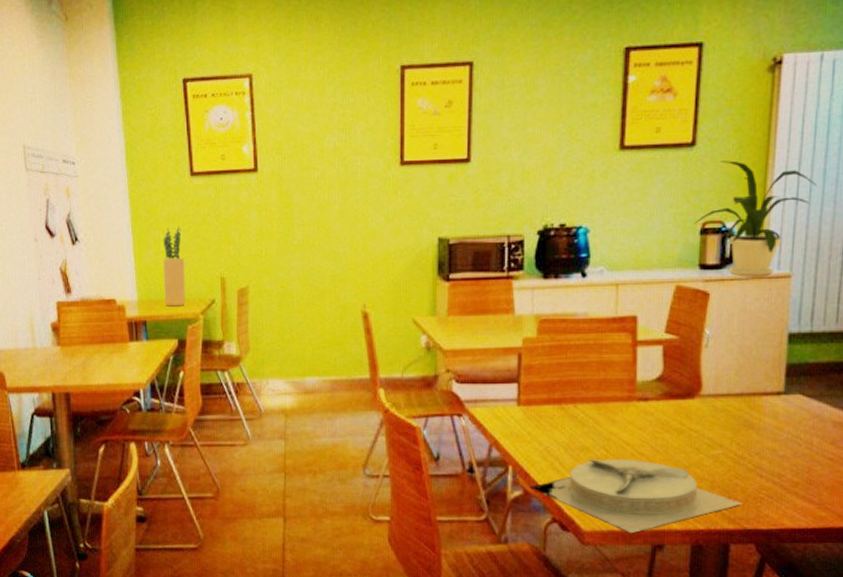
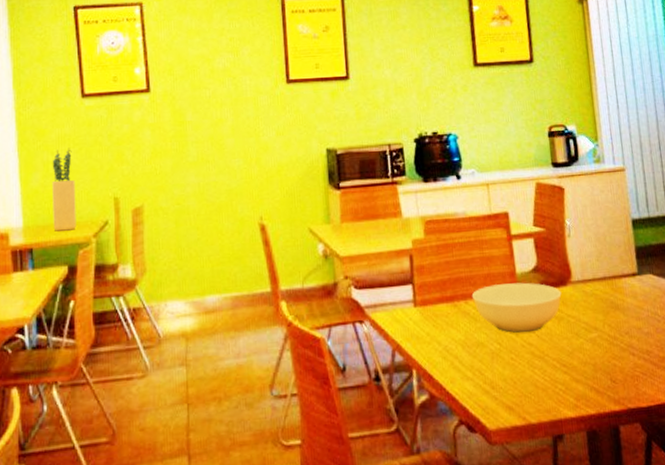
plate: present [527,459,743,534] -> none [432,350,623,427]
bowl: none [582,391,687,442] -> present [471,282,562,333]
house plant: present [693,160,816,277] -> none [541,74,630,173]

